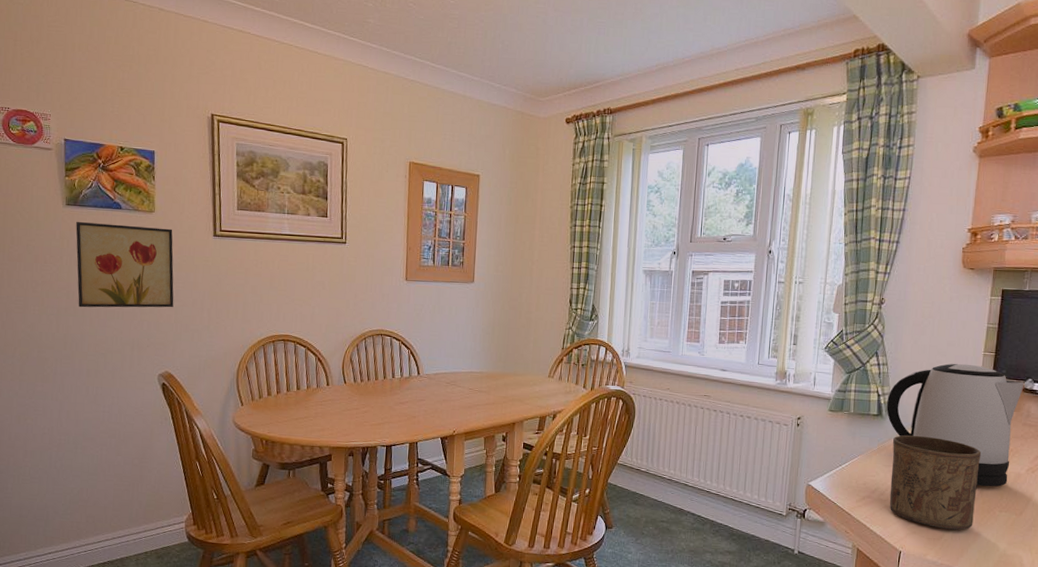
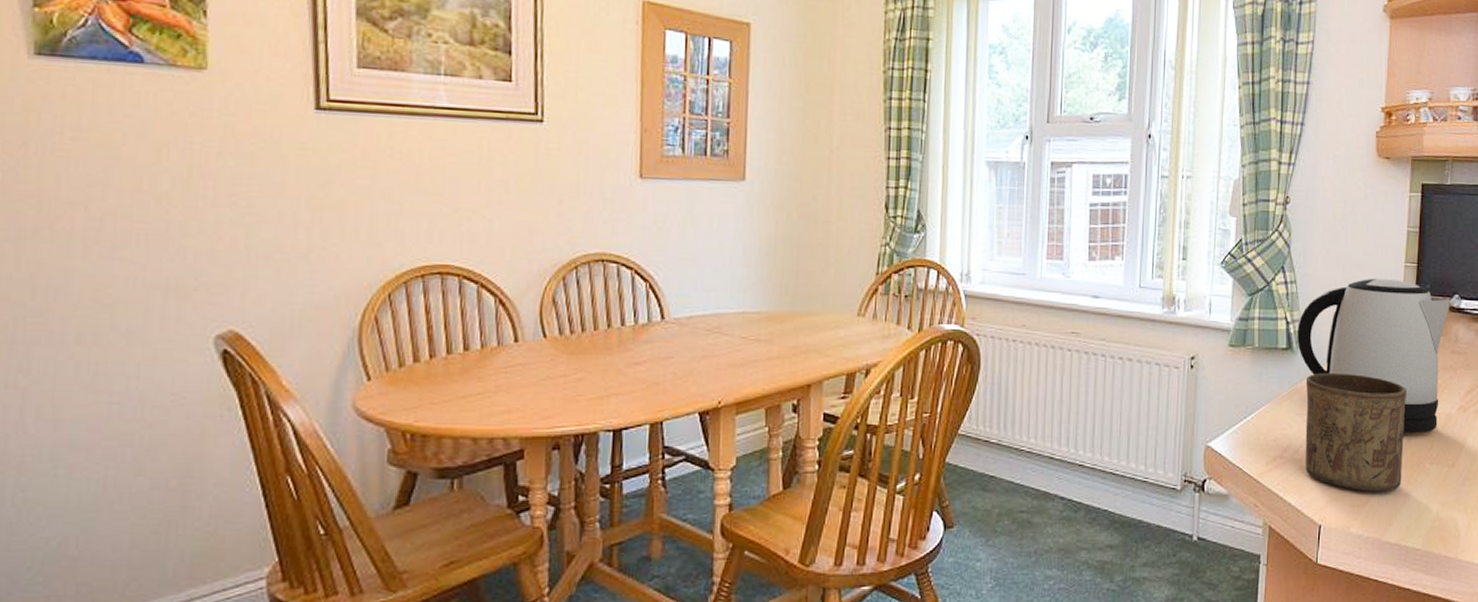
wall art: present [76,222,174,308] -> none [54,83,244,228]

